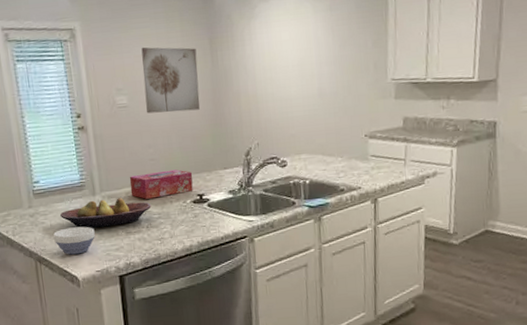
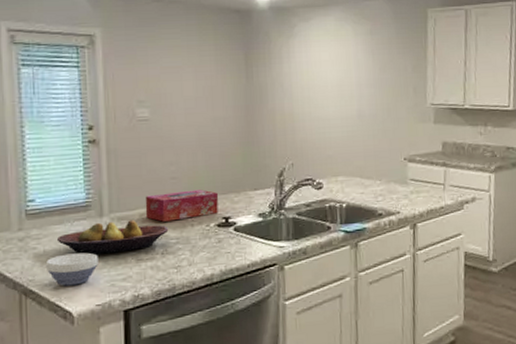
wall art: present [141,47,200,114] -> none [169,58,231,128]

